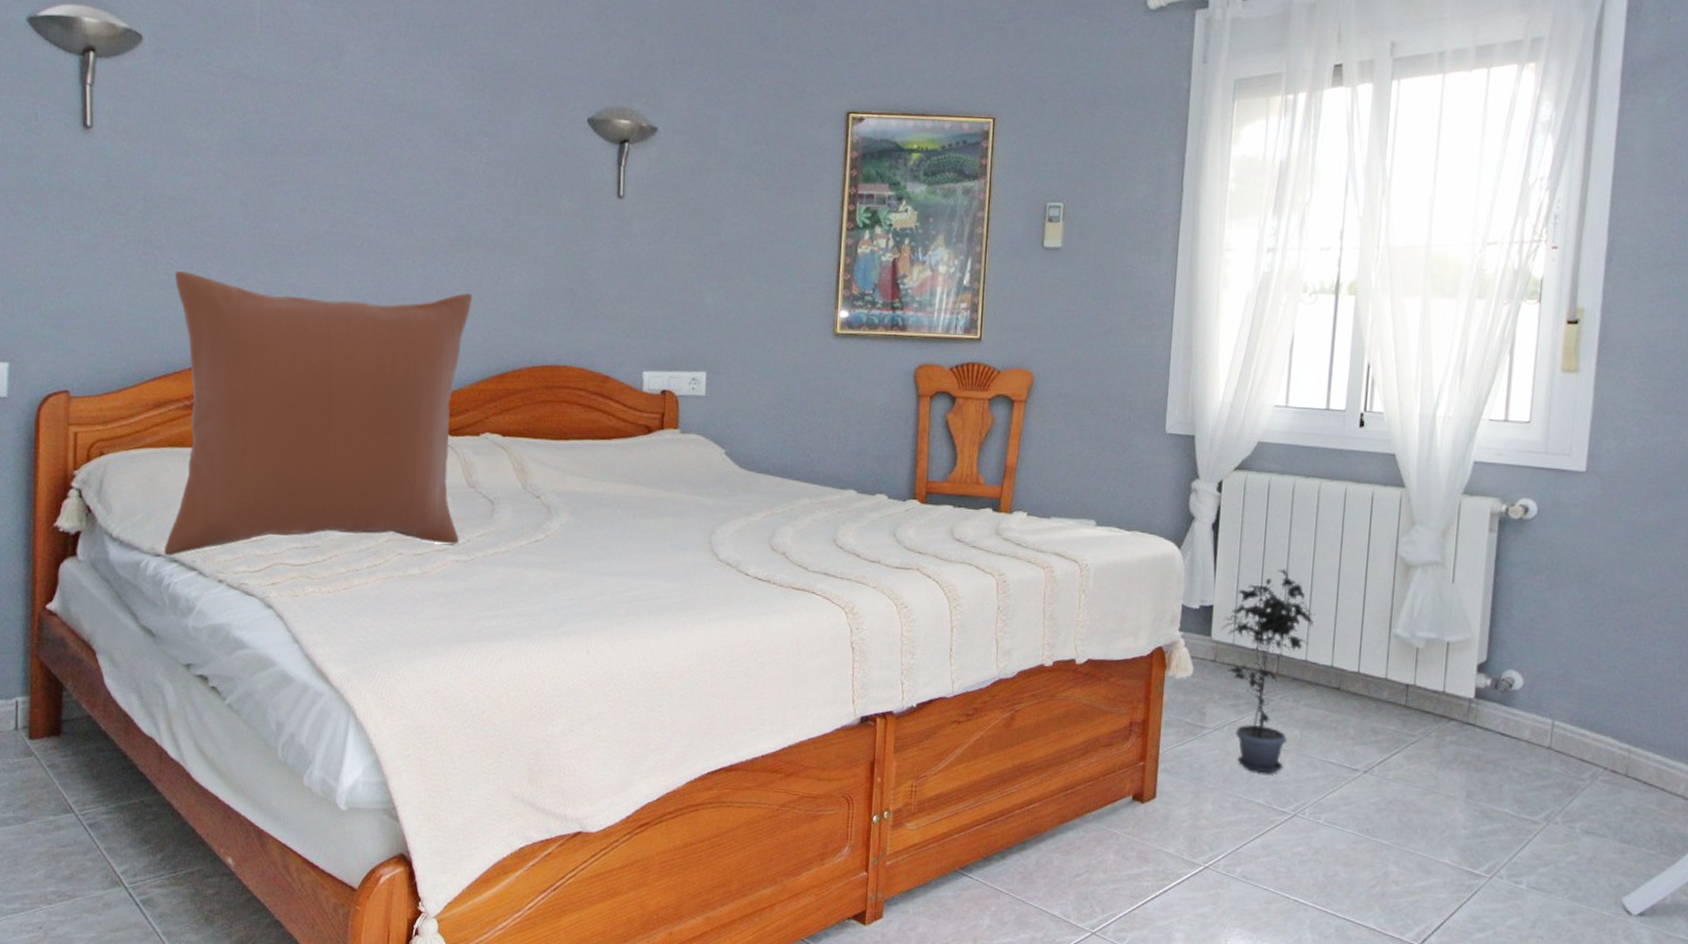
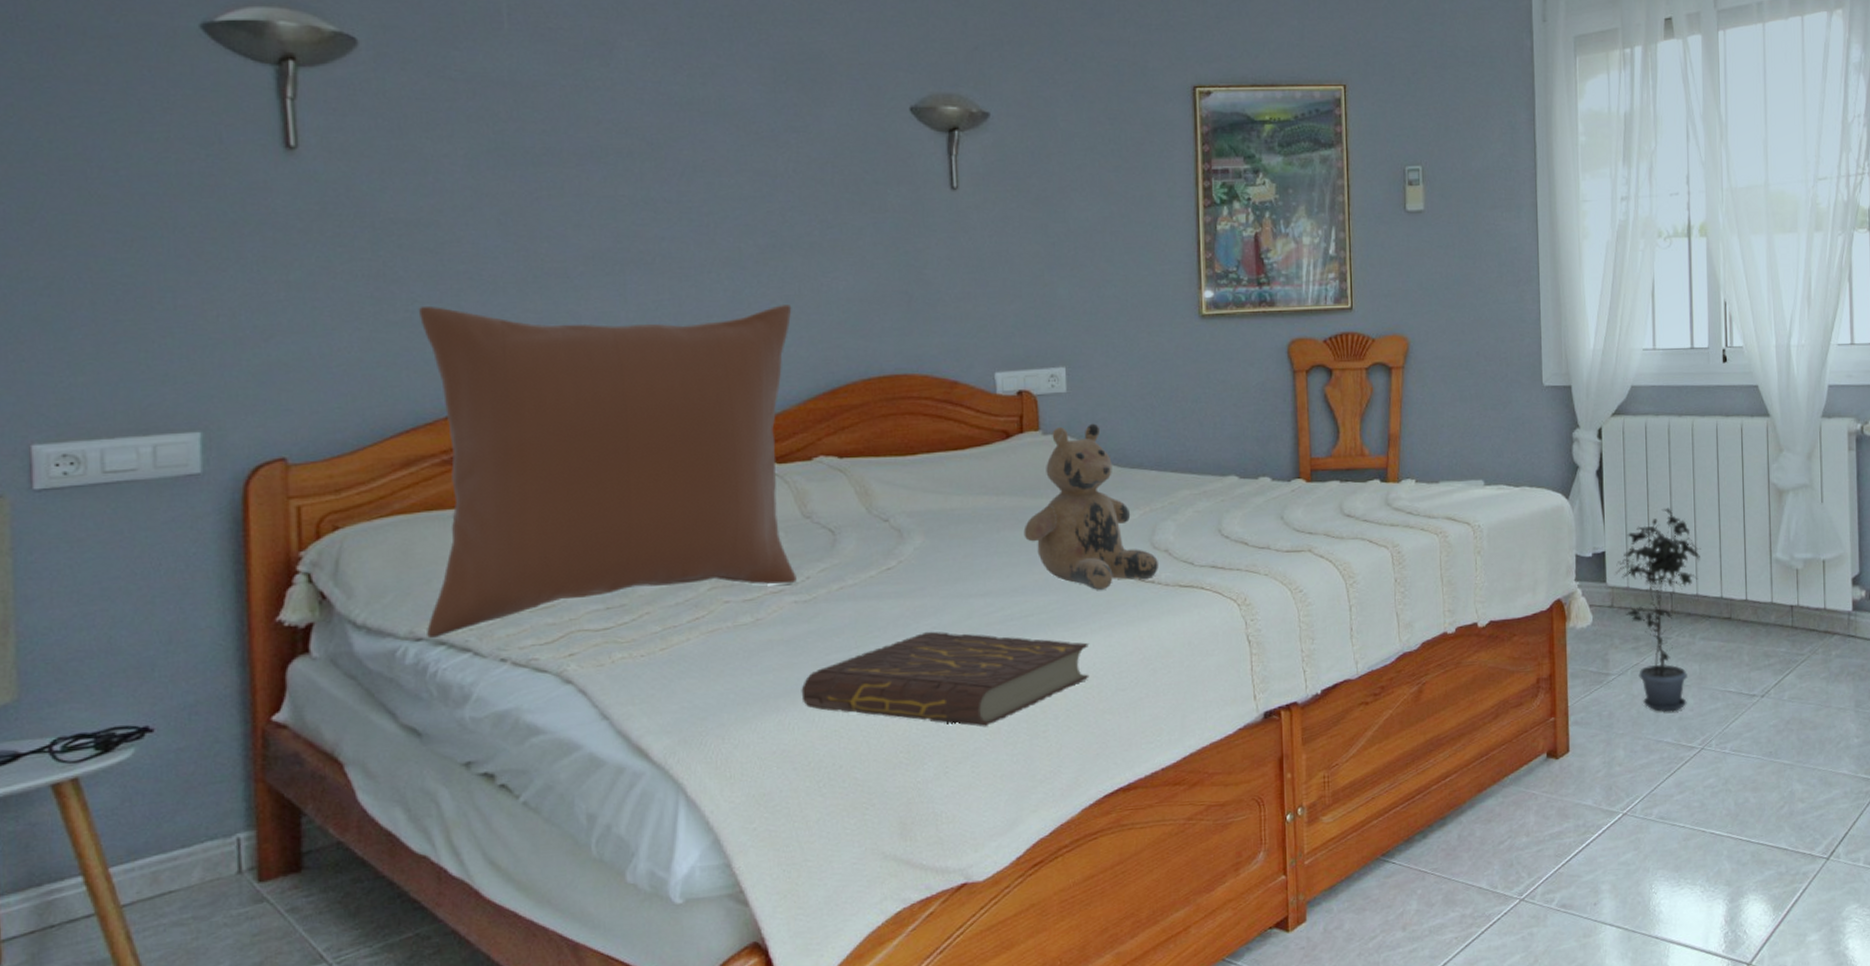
book: none [455,601,707,695] -> present [801,631,1090,728]
teddy bear: none [656,427,775,584] -> present [1023,423,1158,591]

